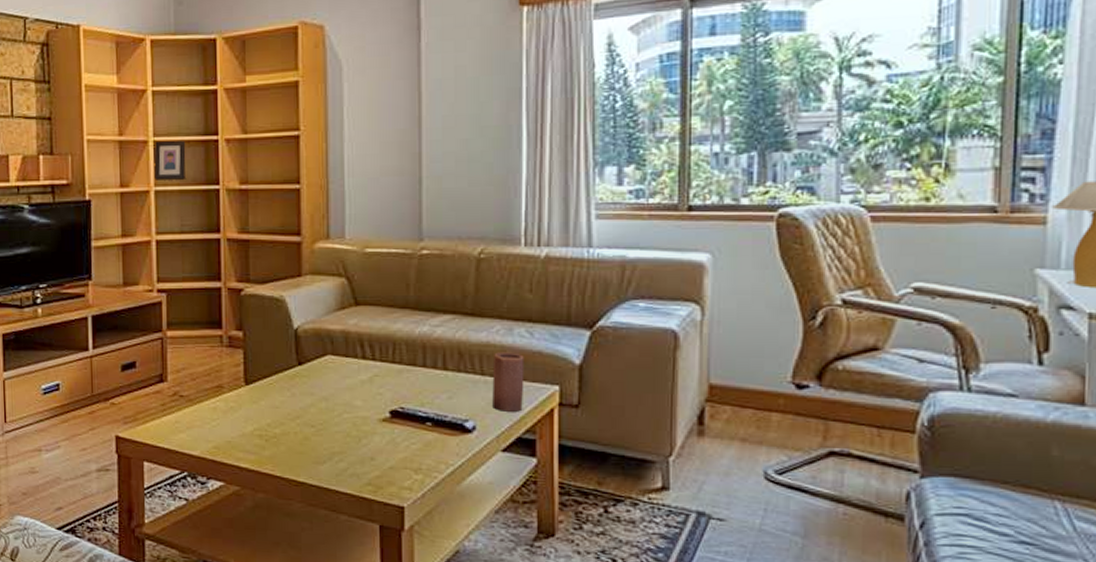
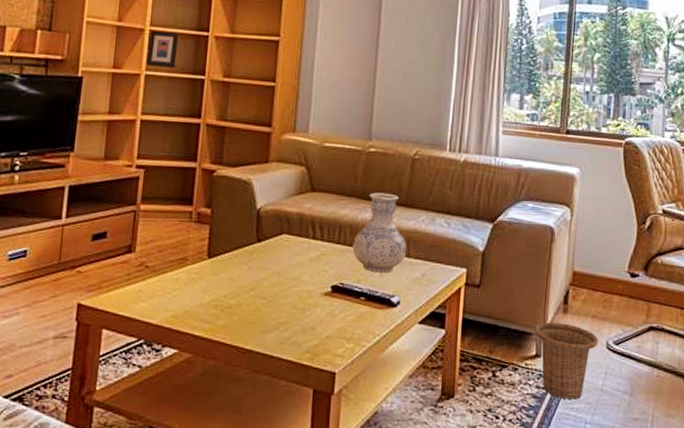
vase: none [411,301,480,394] -> present [352,192,407,273]
candle: present [492,352,524,412] -> none [414,238,442,290]
basket: none [658,448,752,542] -> present [534,322,598,401]

